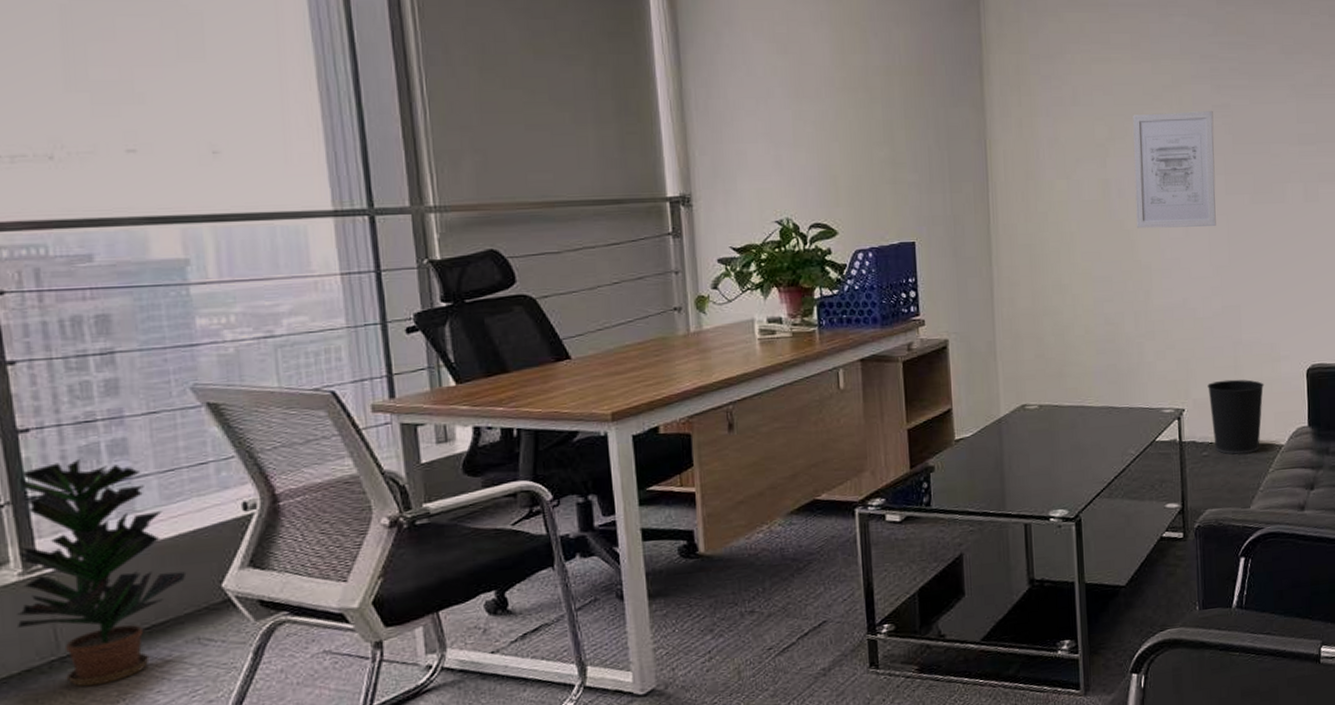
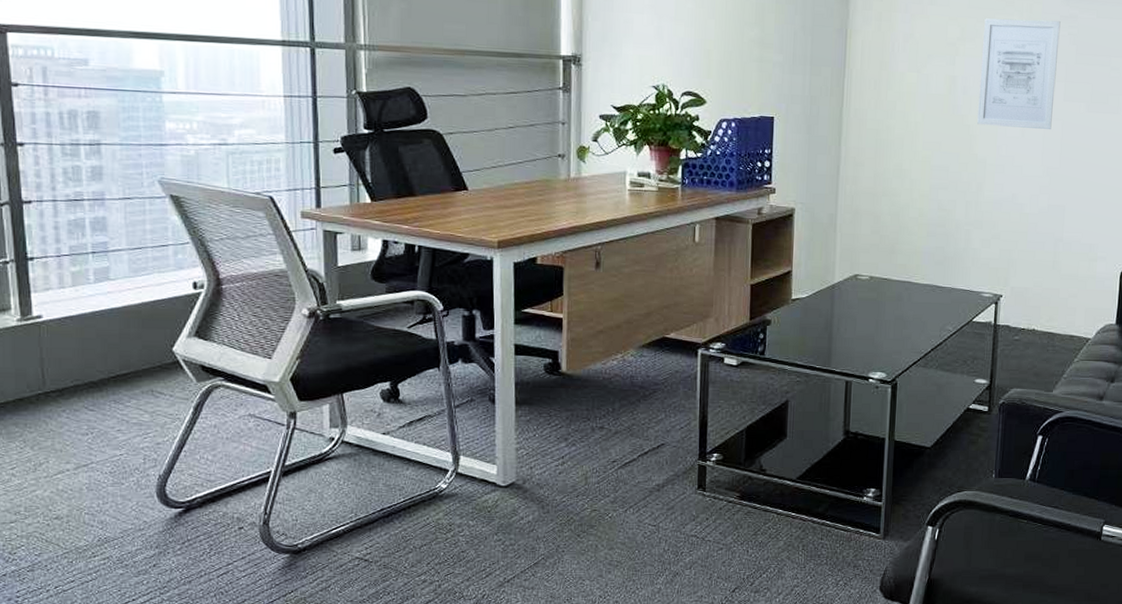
potted plant: present [17,459,187,687] -> none [15,231,146,419]
wastebasket: present [1207,379,1264,455] -> none [1026,272,1079,342]

